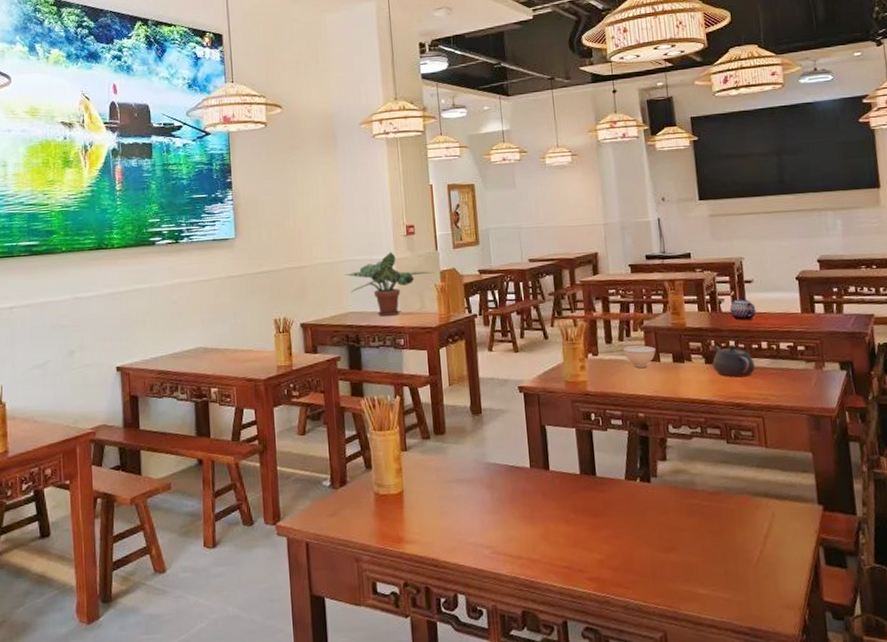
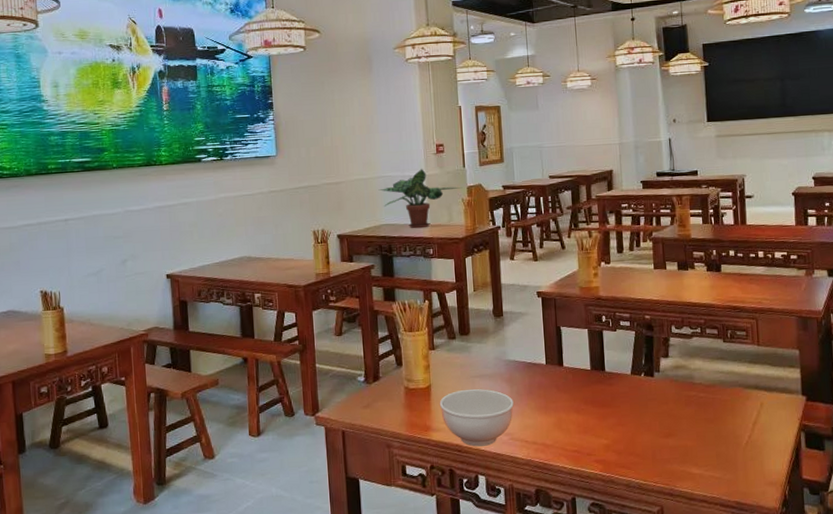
soup bowl: none [413,495,496,561] -> present [439,388,514,447]
bowl: present [623,345,656,368] -> none [633,254,662,275]
teapot: present [712,344,755,378] -> none [713,253,752,284]
teapot: present [729,296,756,321] -> none [731,210,755,232]

